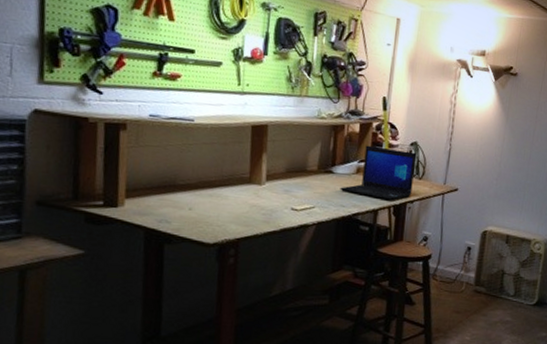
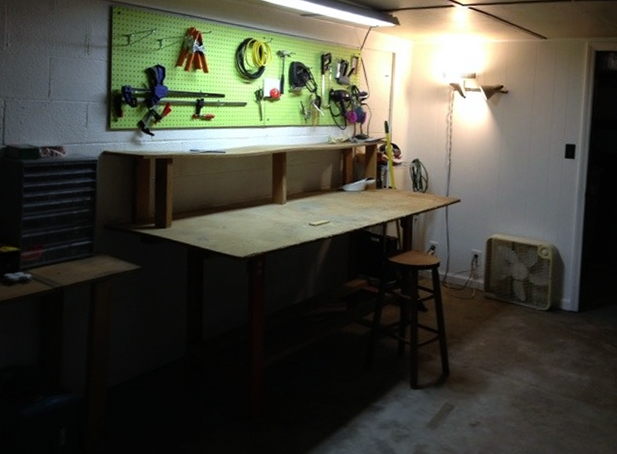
laptop: present [340,145,416,200] -> none [351,164,418,213]

